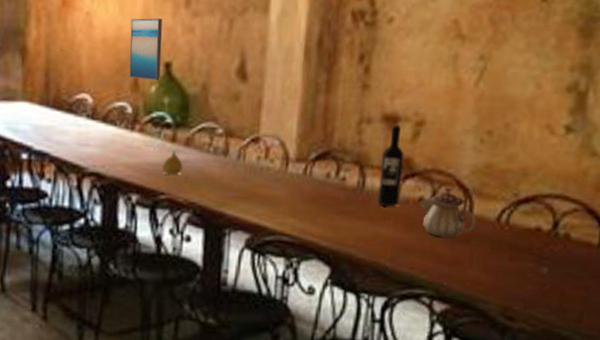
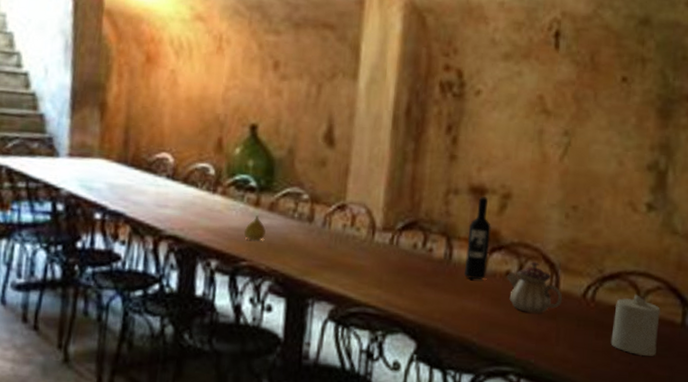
wall art: present [129,18,163,81] -> none [213,78,249,143]
candle: none [524,216,577,277] -> present [610,293,661,356]

